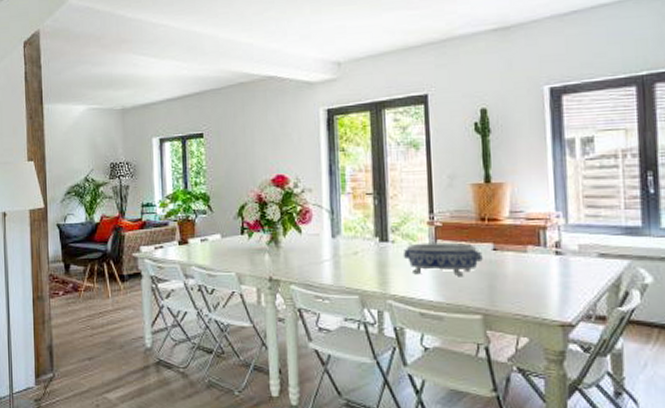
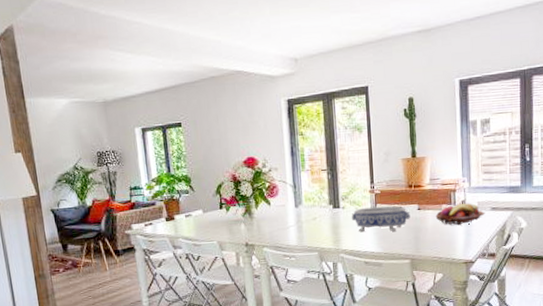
fruit basket: none [517,245,591,275] -> present [435,203,486,226]

